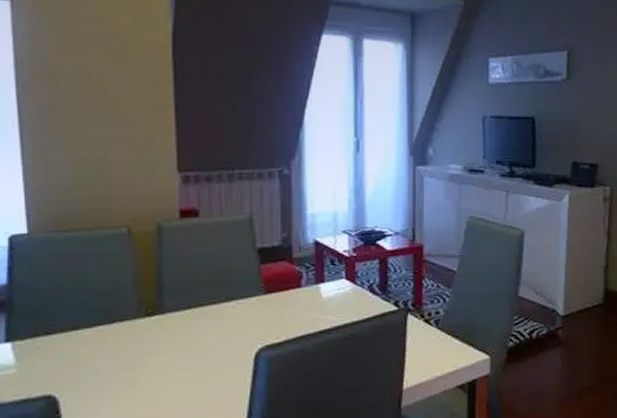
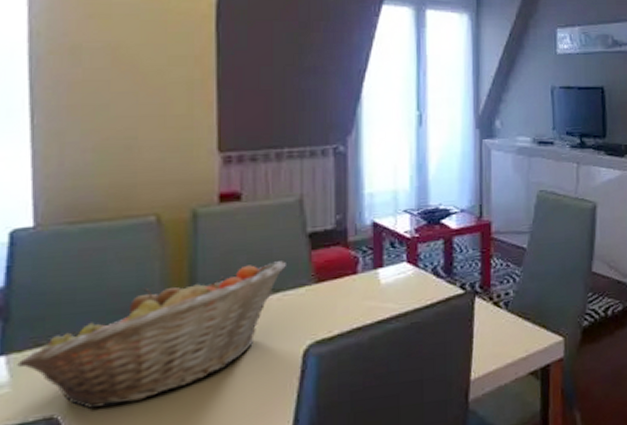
fruit basket: none [21,273,239,392] -> present [17,261,286,410]

